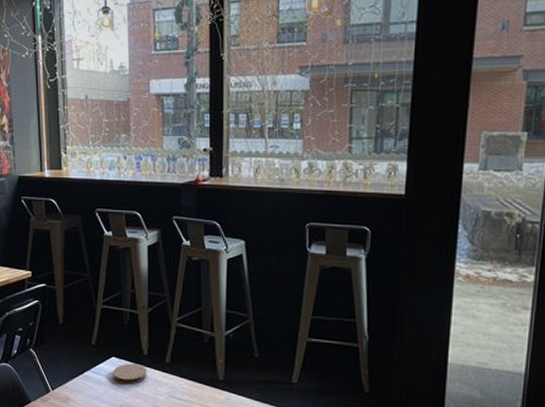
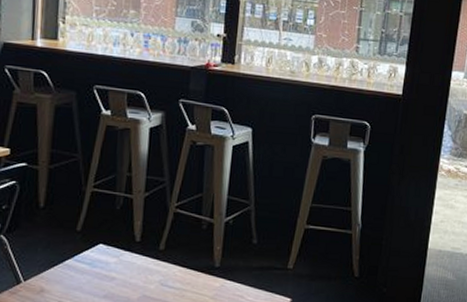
coaster: present [113,363,147,384] -> none [99,251,138,273]

